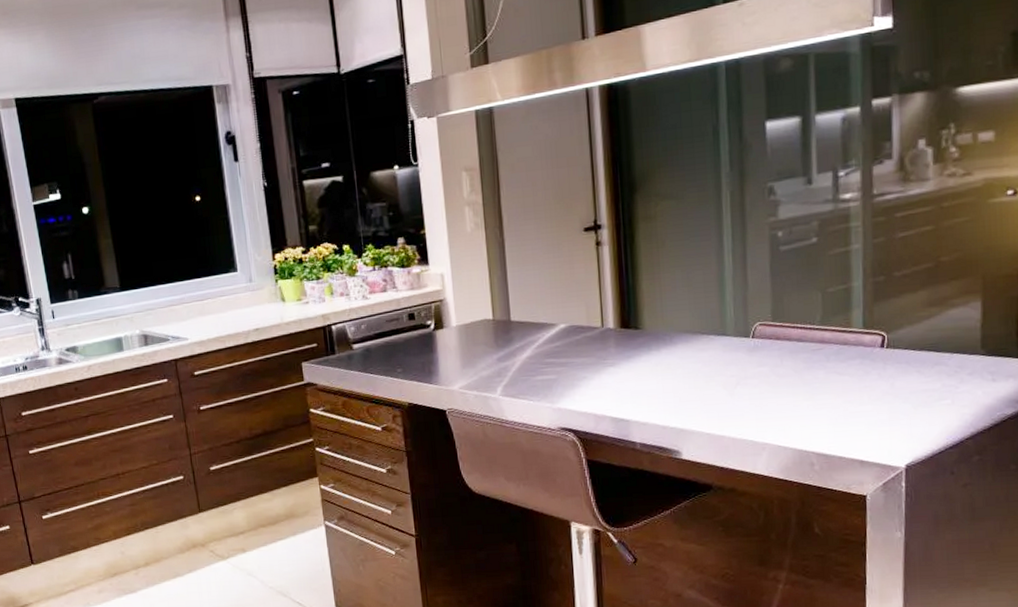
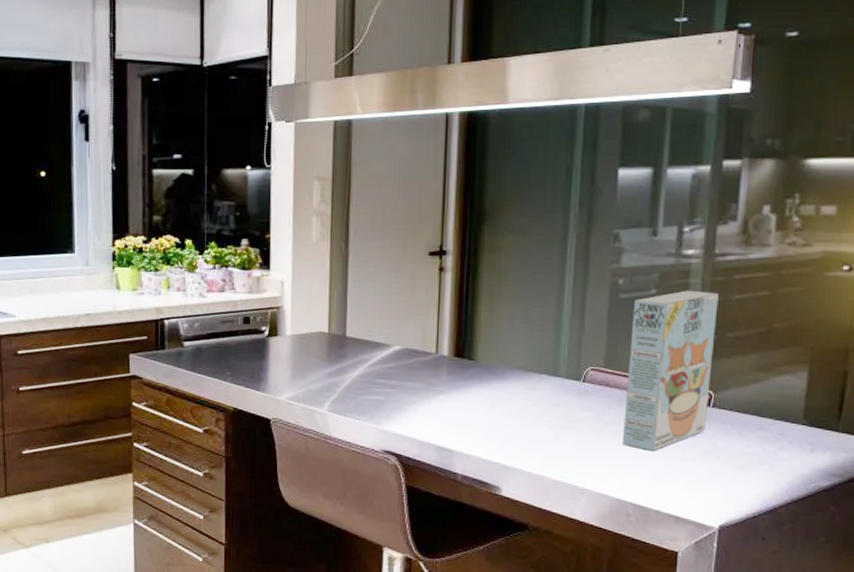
cereal box: none [795,233,882,399] -> present [621,290,719,451]

